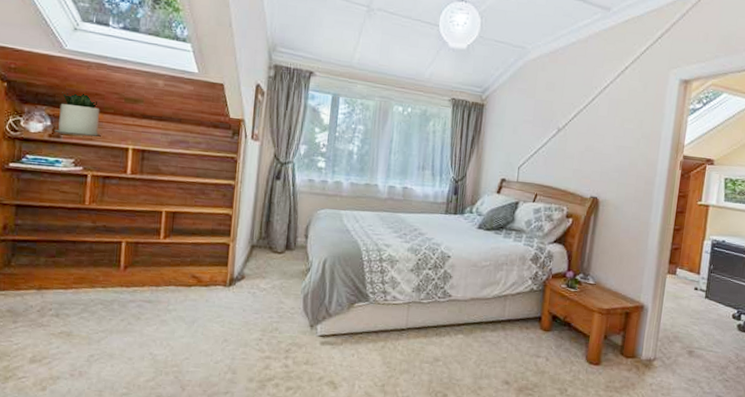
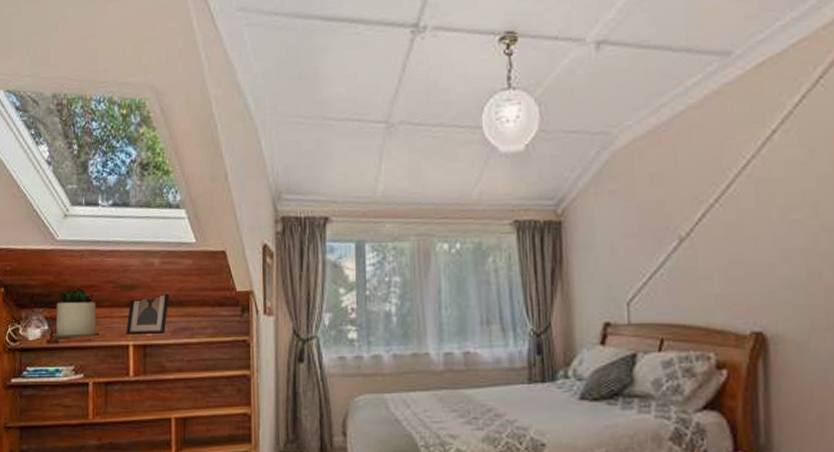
picture frame: none [126,109,170,143] -> present [126,294,169,335]

